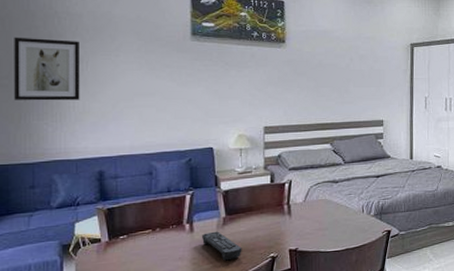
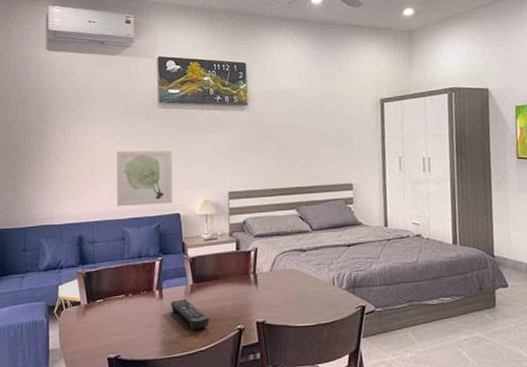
wall art: present [14,37,80,101] -> none [10,112,63,170]
wall art: none [143,83,206,141] -> present [116,150,173,207]

